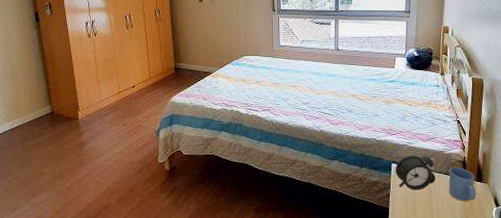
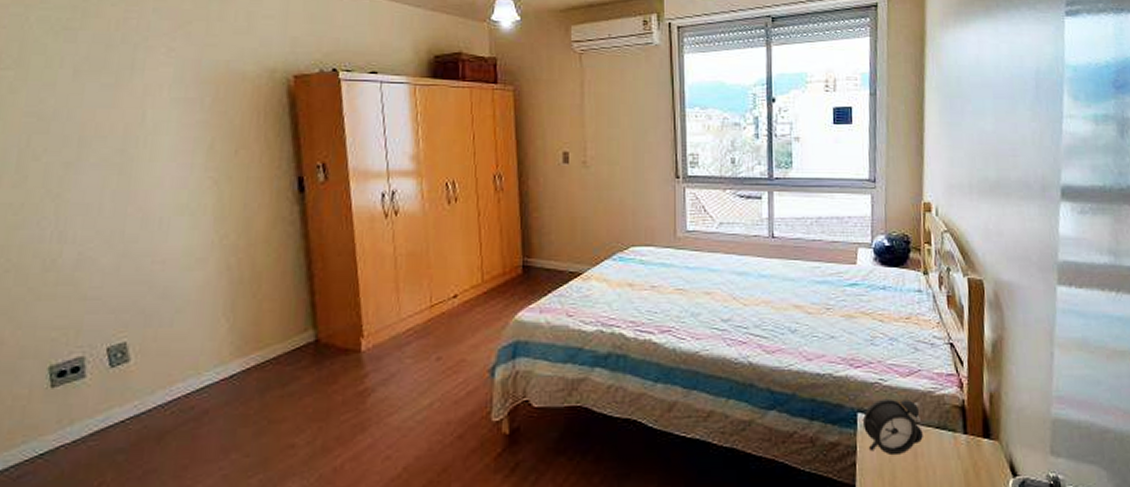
mug: present [448,167,477,201] -> none [942,416,984,470]

